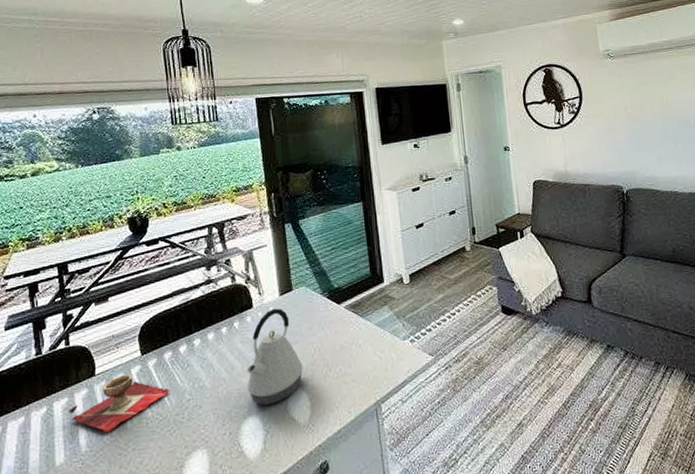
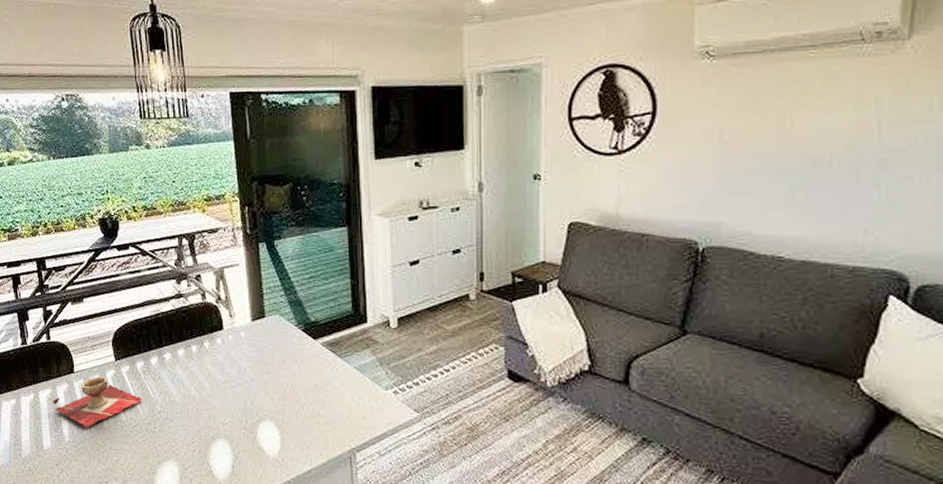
kettle: present [246,308,303,406] -> none [216,333,274,432]

